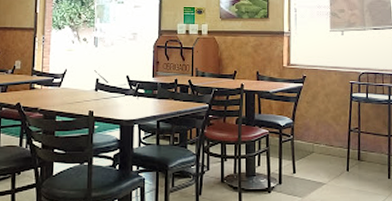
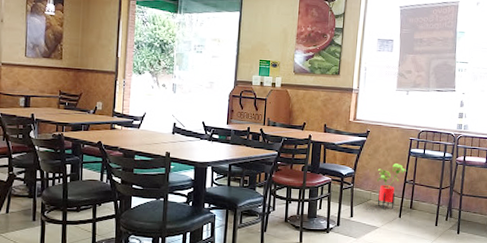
house plant: none [319,110,350,162] -> present [377,163,406,209]

